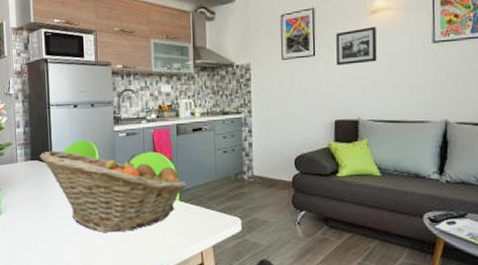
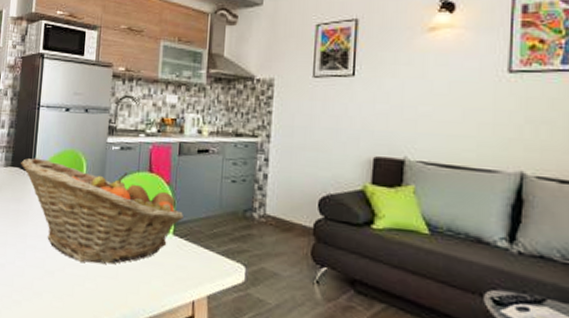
picture frame: present [336,26,377,66] -> none [380,46,435,91]

